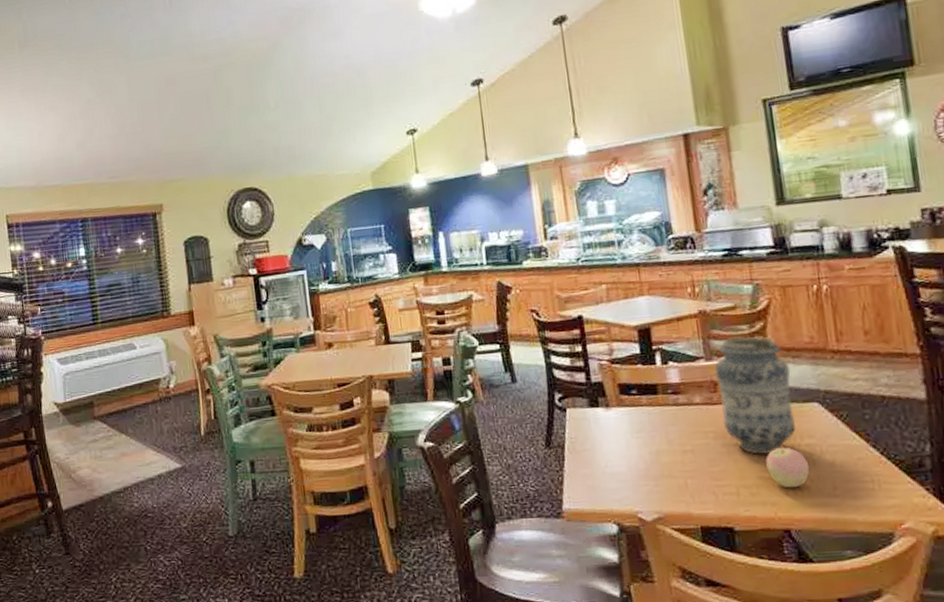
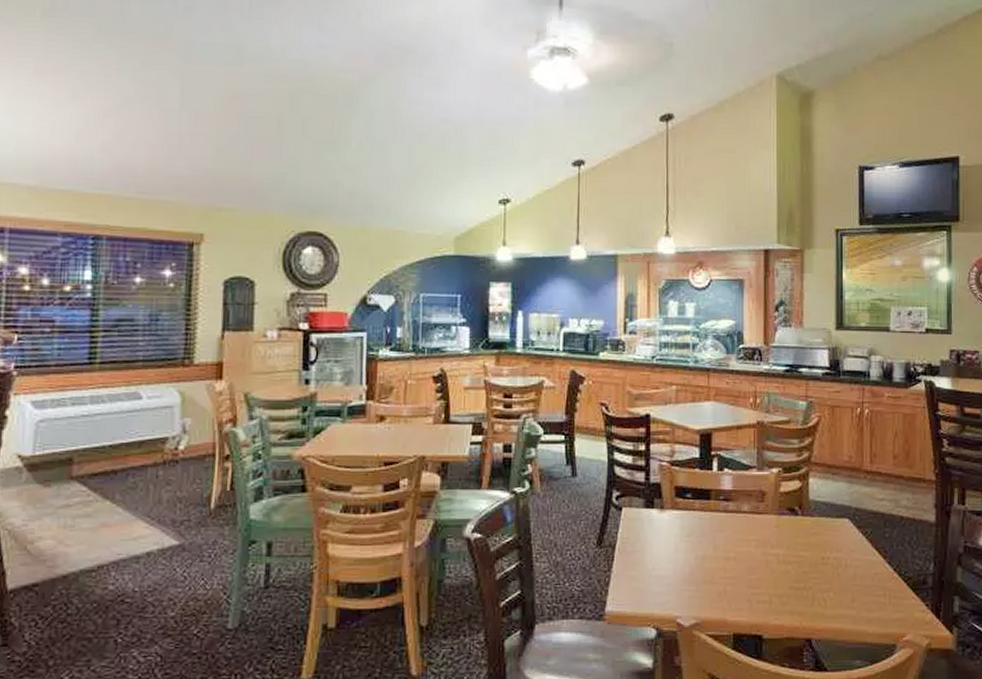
vase: present [714,337,796,456] -> none [764,450,829,566]
apple: present [765,445,810,489] -> none [798,557,835,599]

